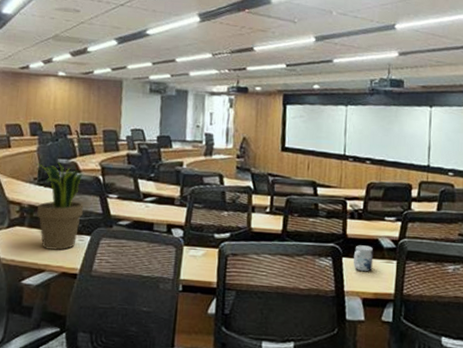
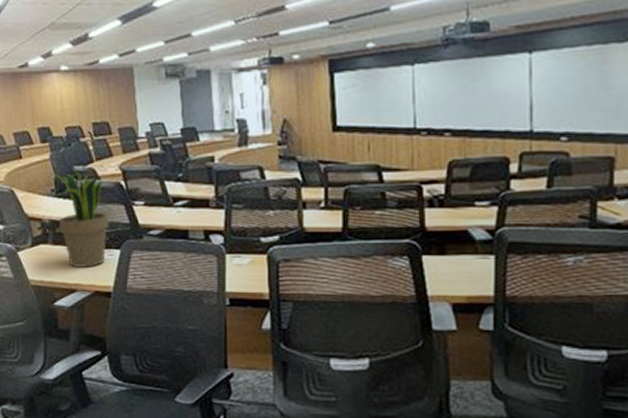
mug: present [353,245,374,272] -> none [436,239,463,272]

